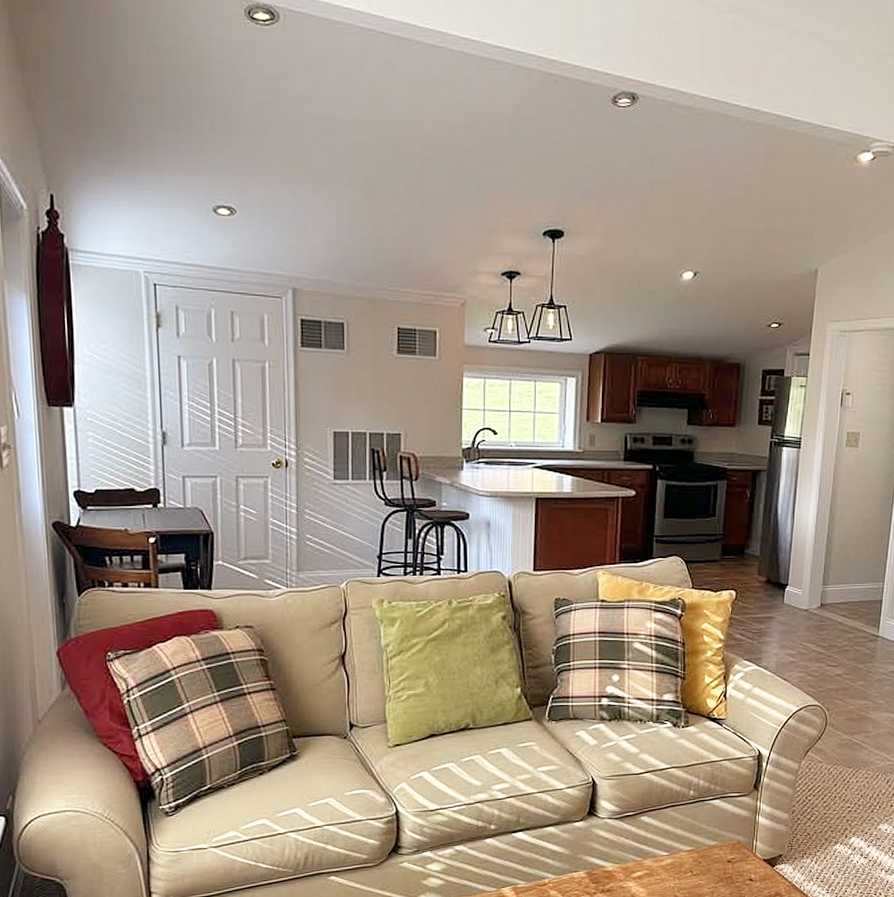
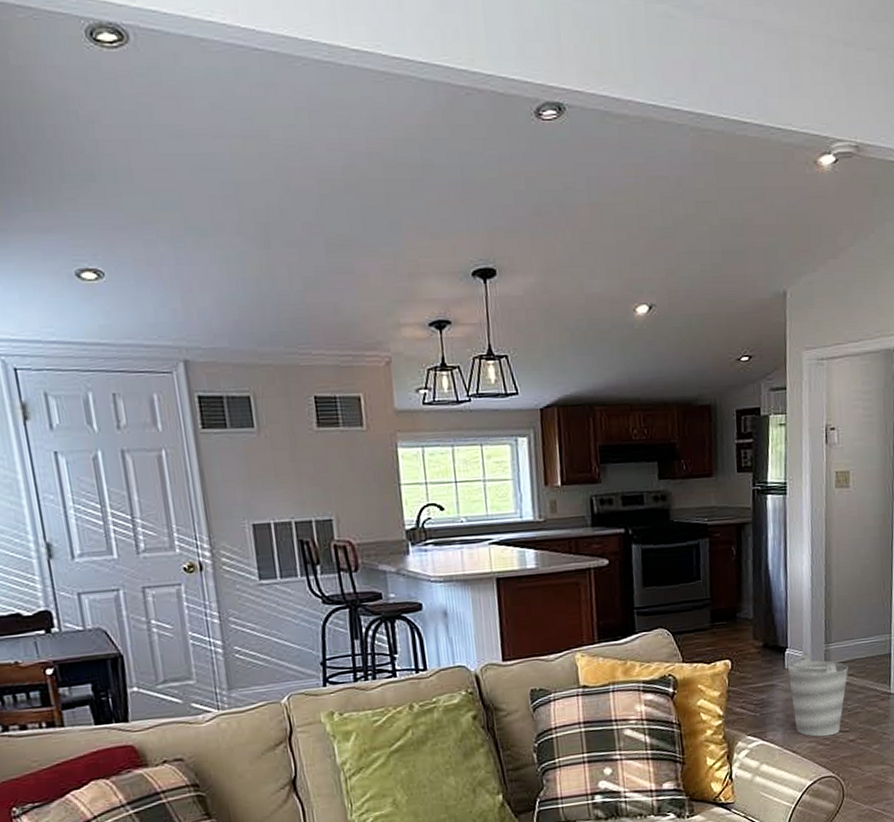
bucket: none [786,591,842,669] -> present [788,652,848,737]

